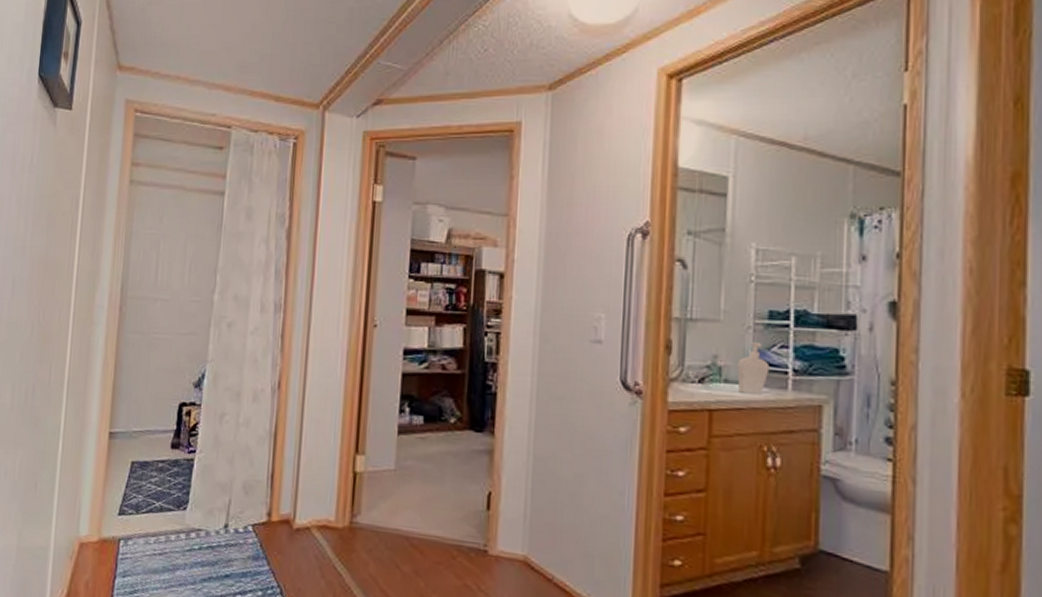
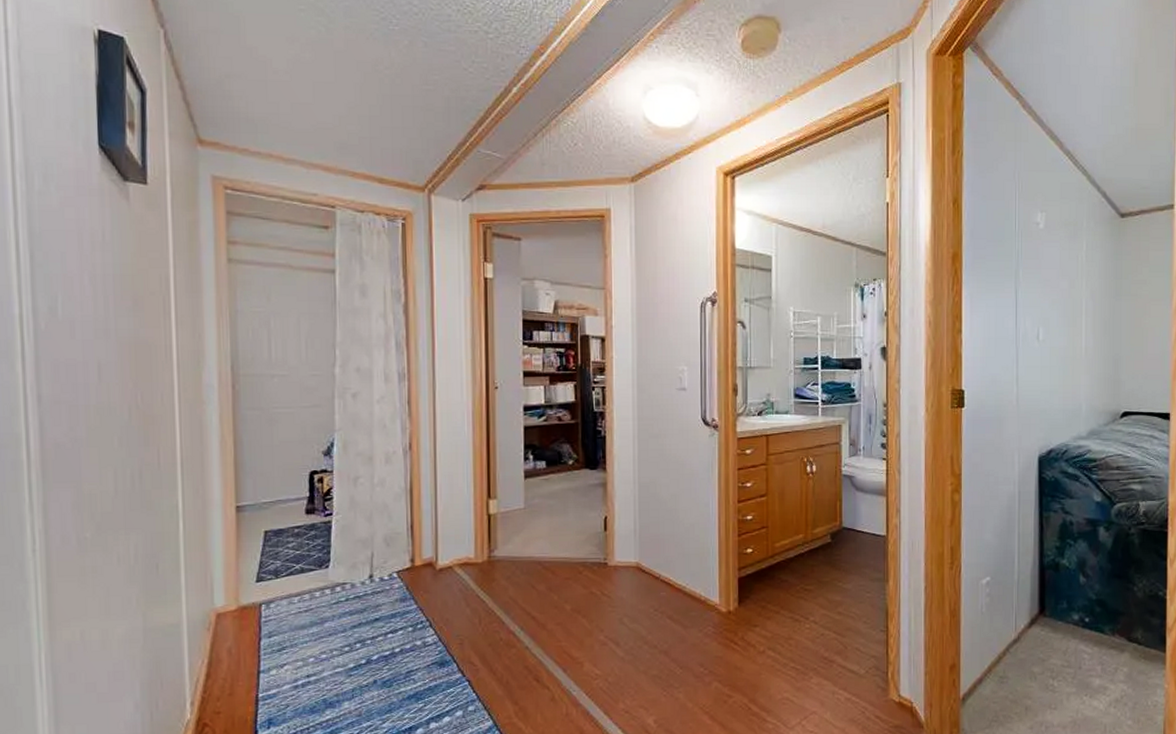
soap bottle: present [737,342,770,396] -> none [784,382,806,422]

